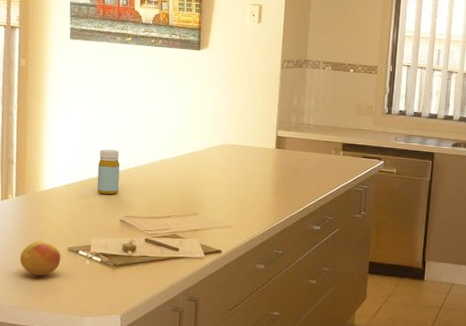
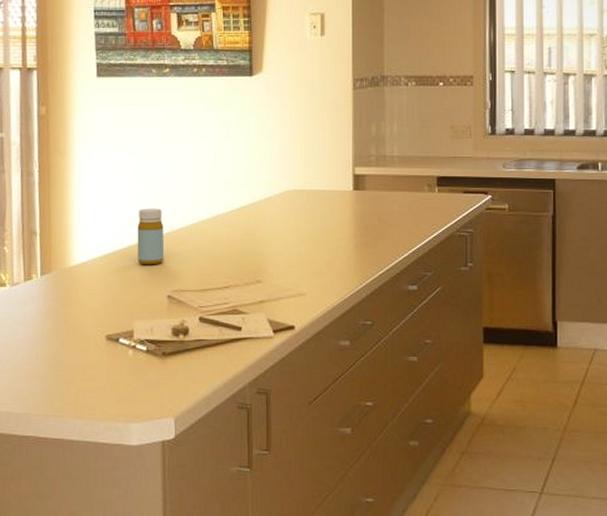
fruit: present [19,241,61,276] -> none [48,329,98,373]

